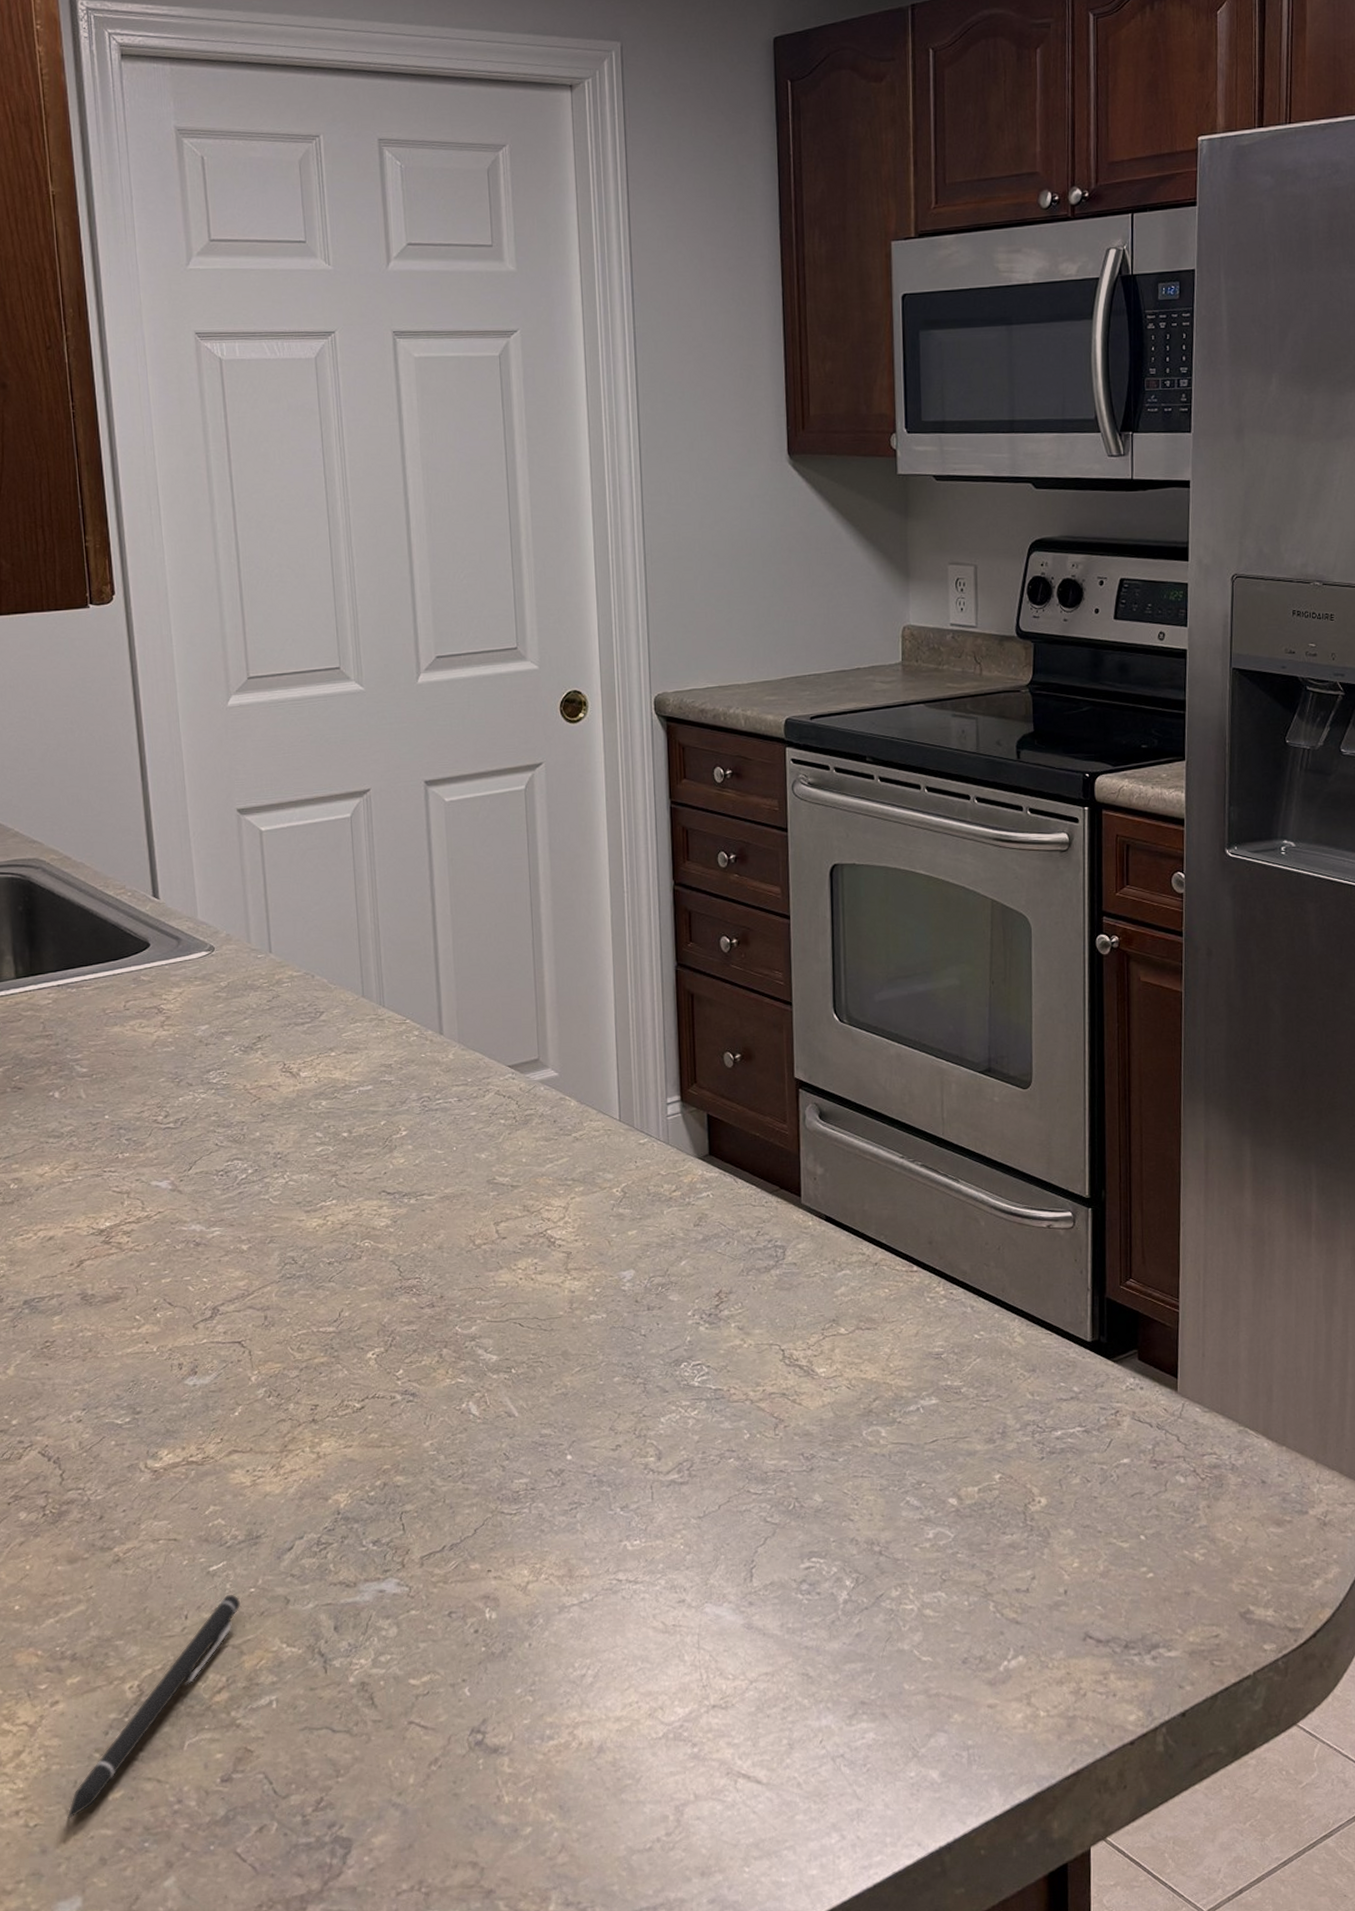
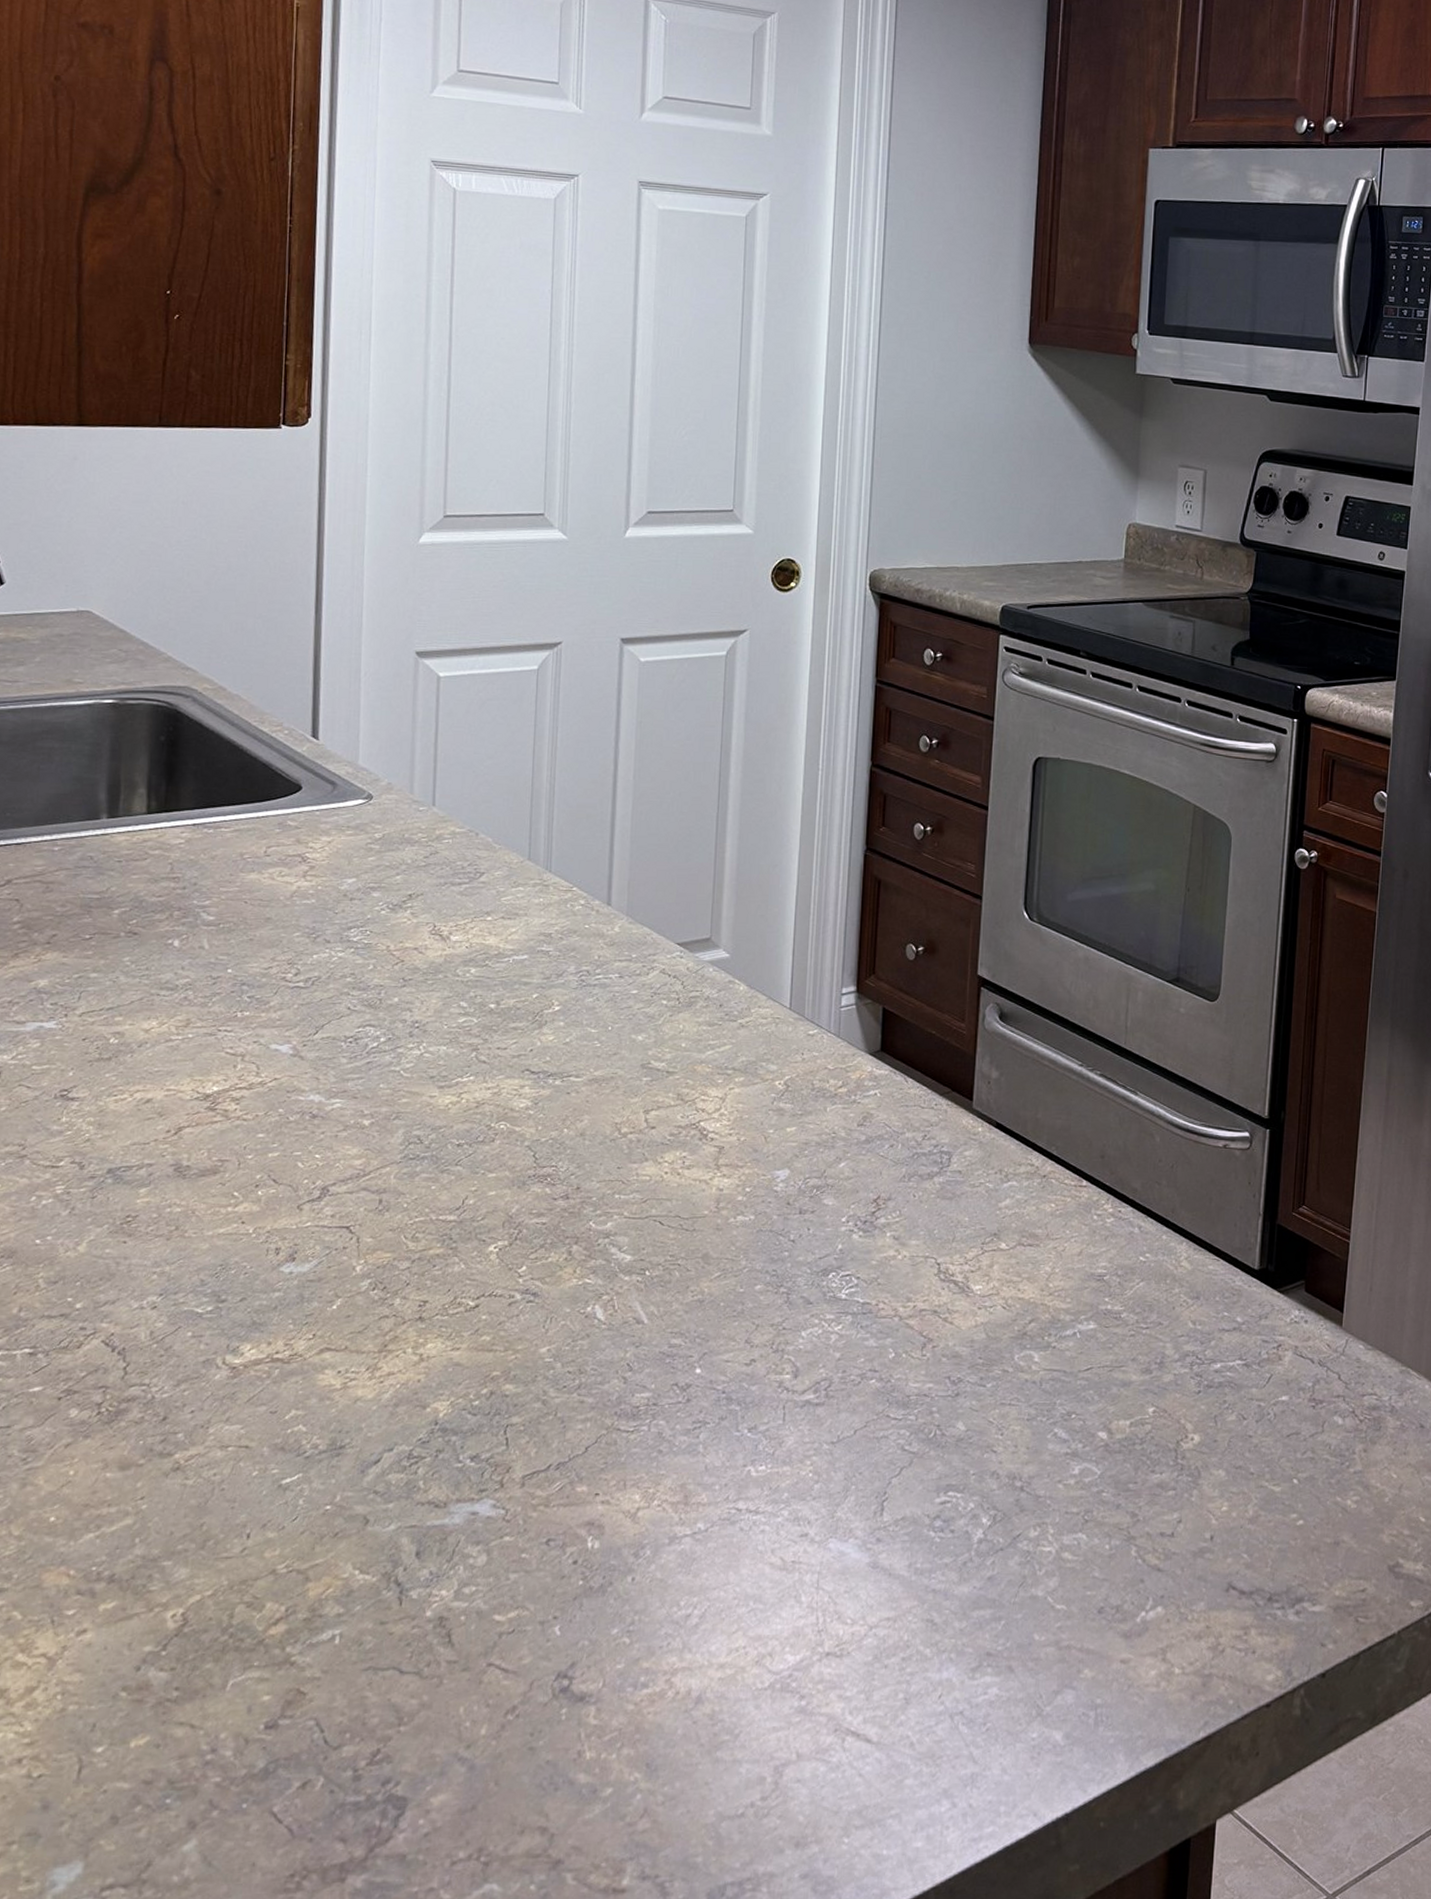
pen: present [67,1595,240,1819] -> none [79,1512,312,1769]

